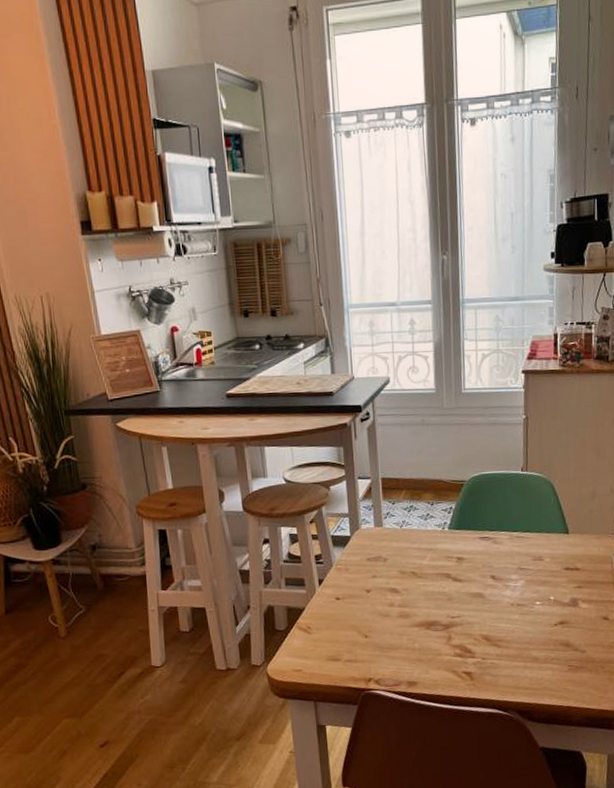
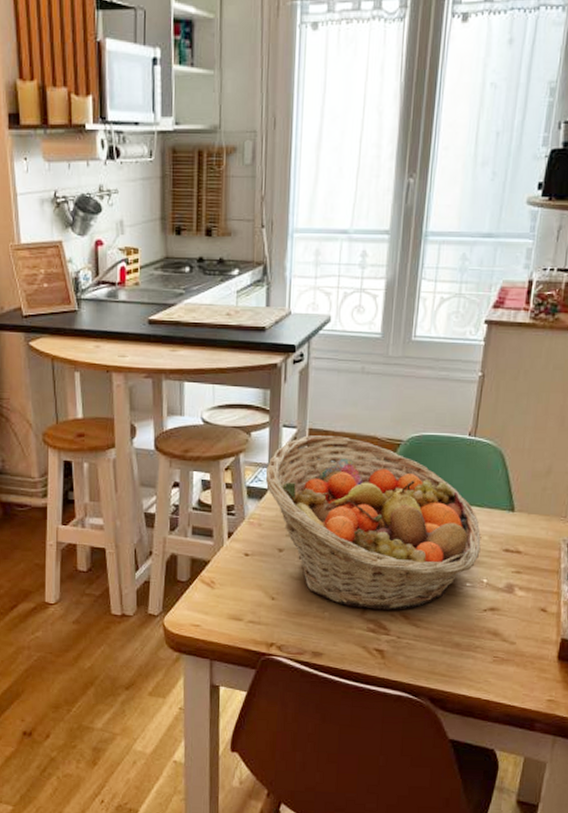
fruit basket: none [347,482,545,636] -> present [265,435,481,610]

